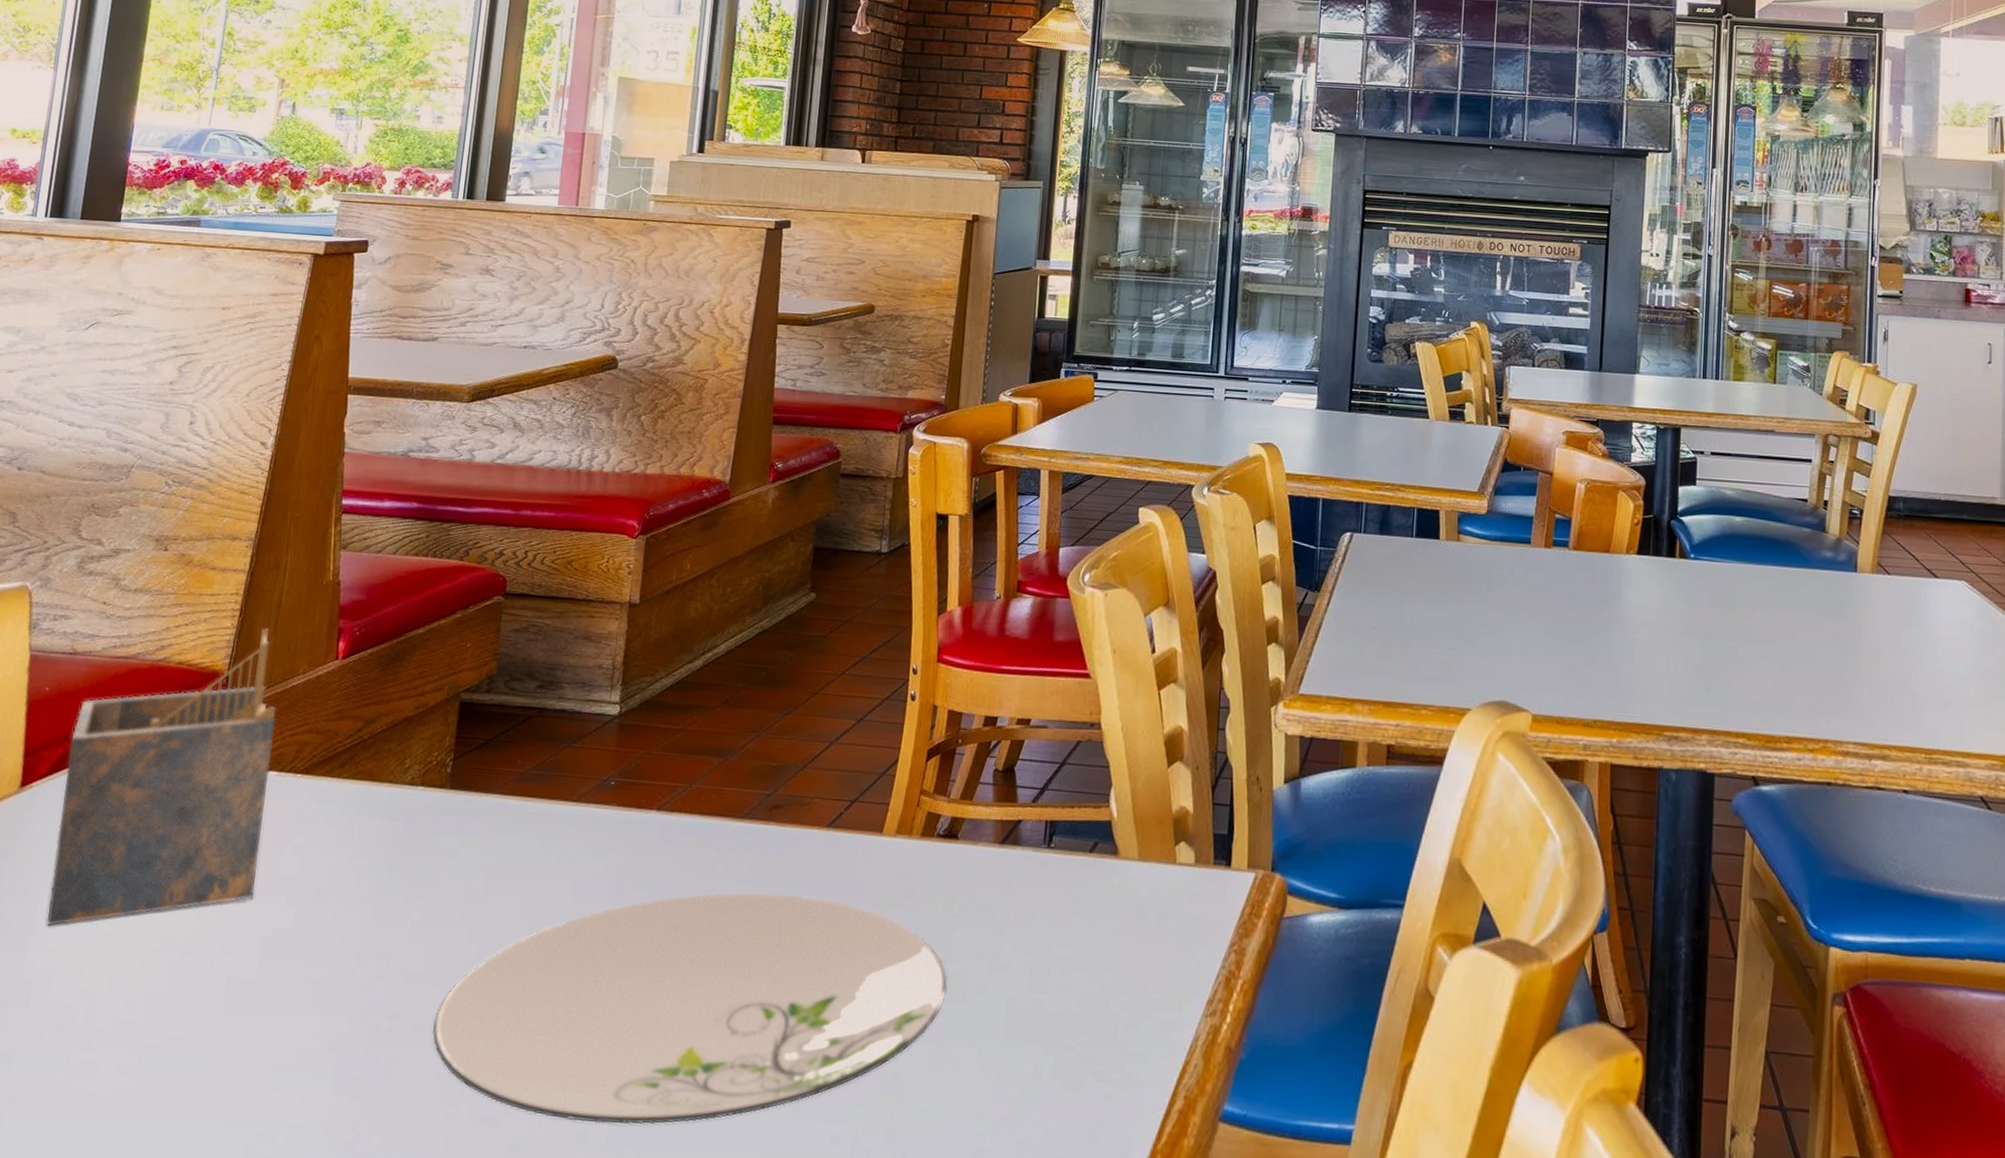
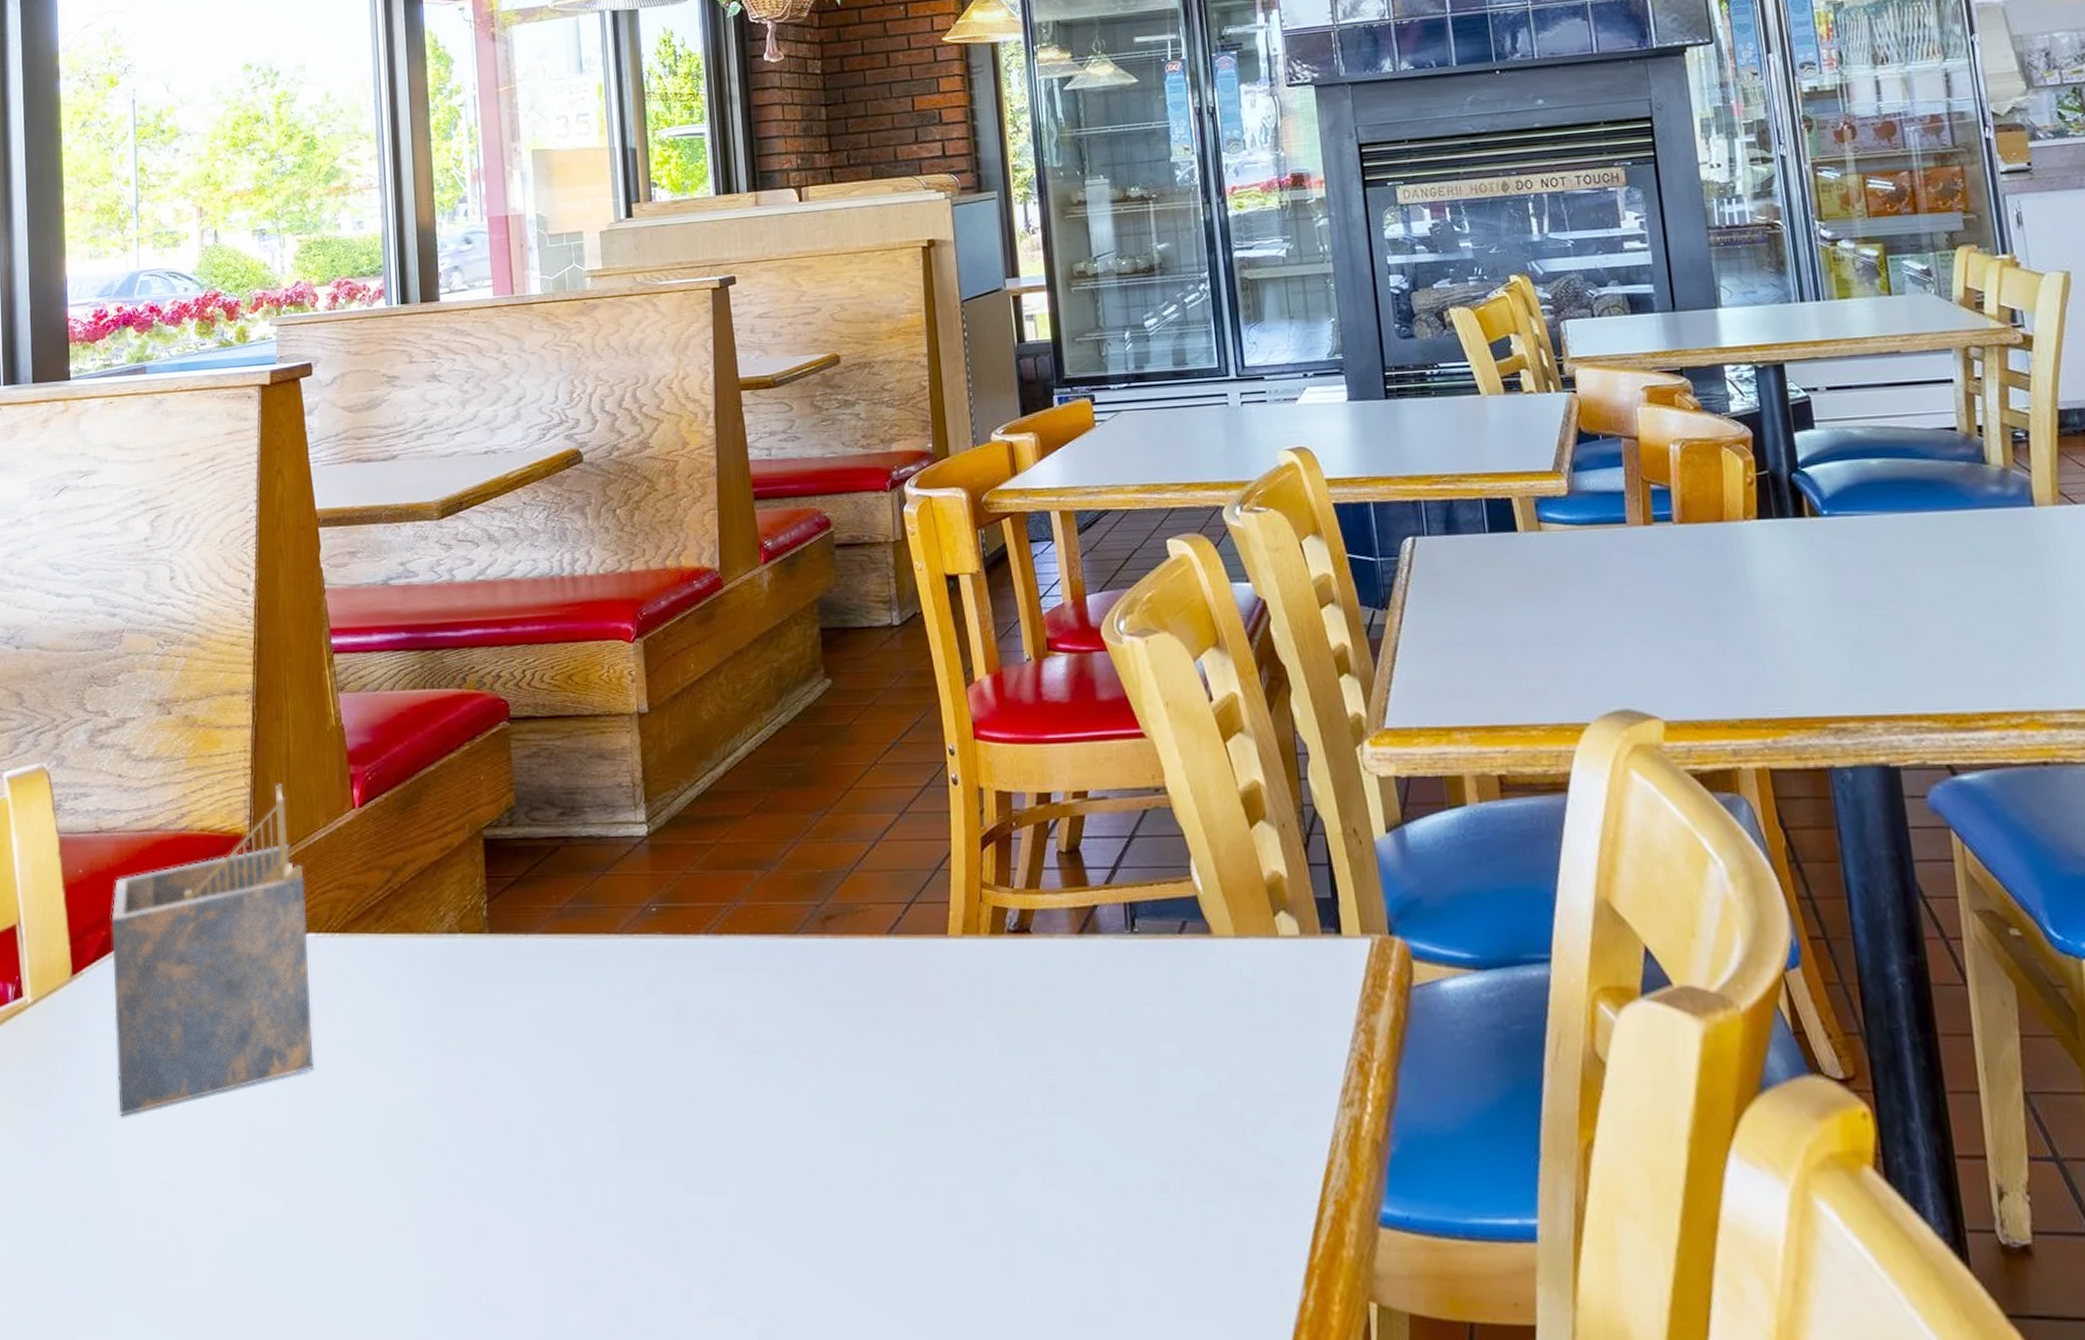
plate: present [432,892,948,1125] -> none [514,1012,1048,1281]

